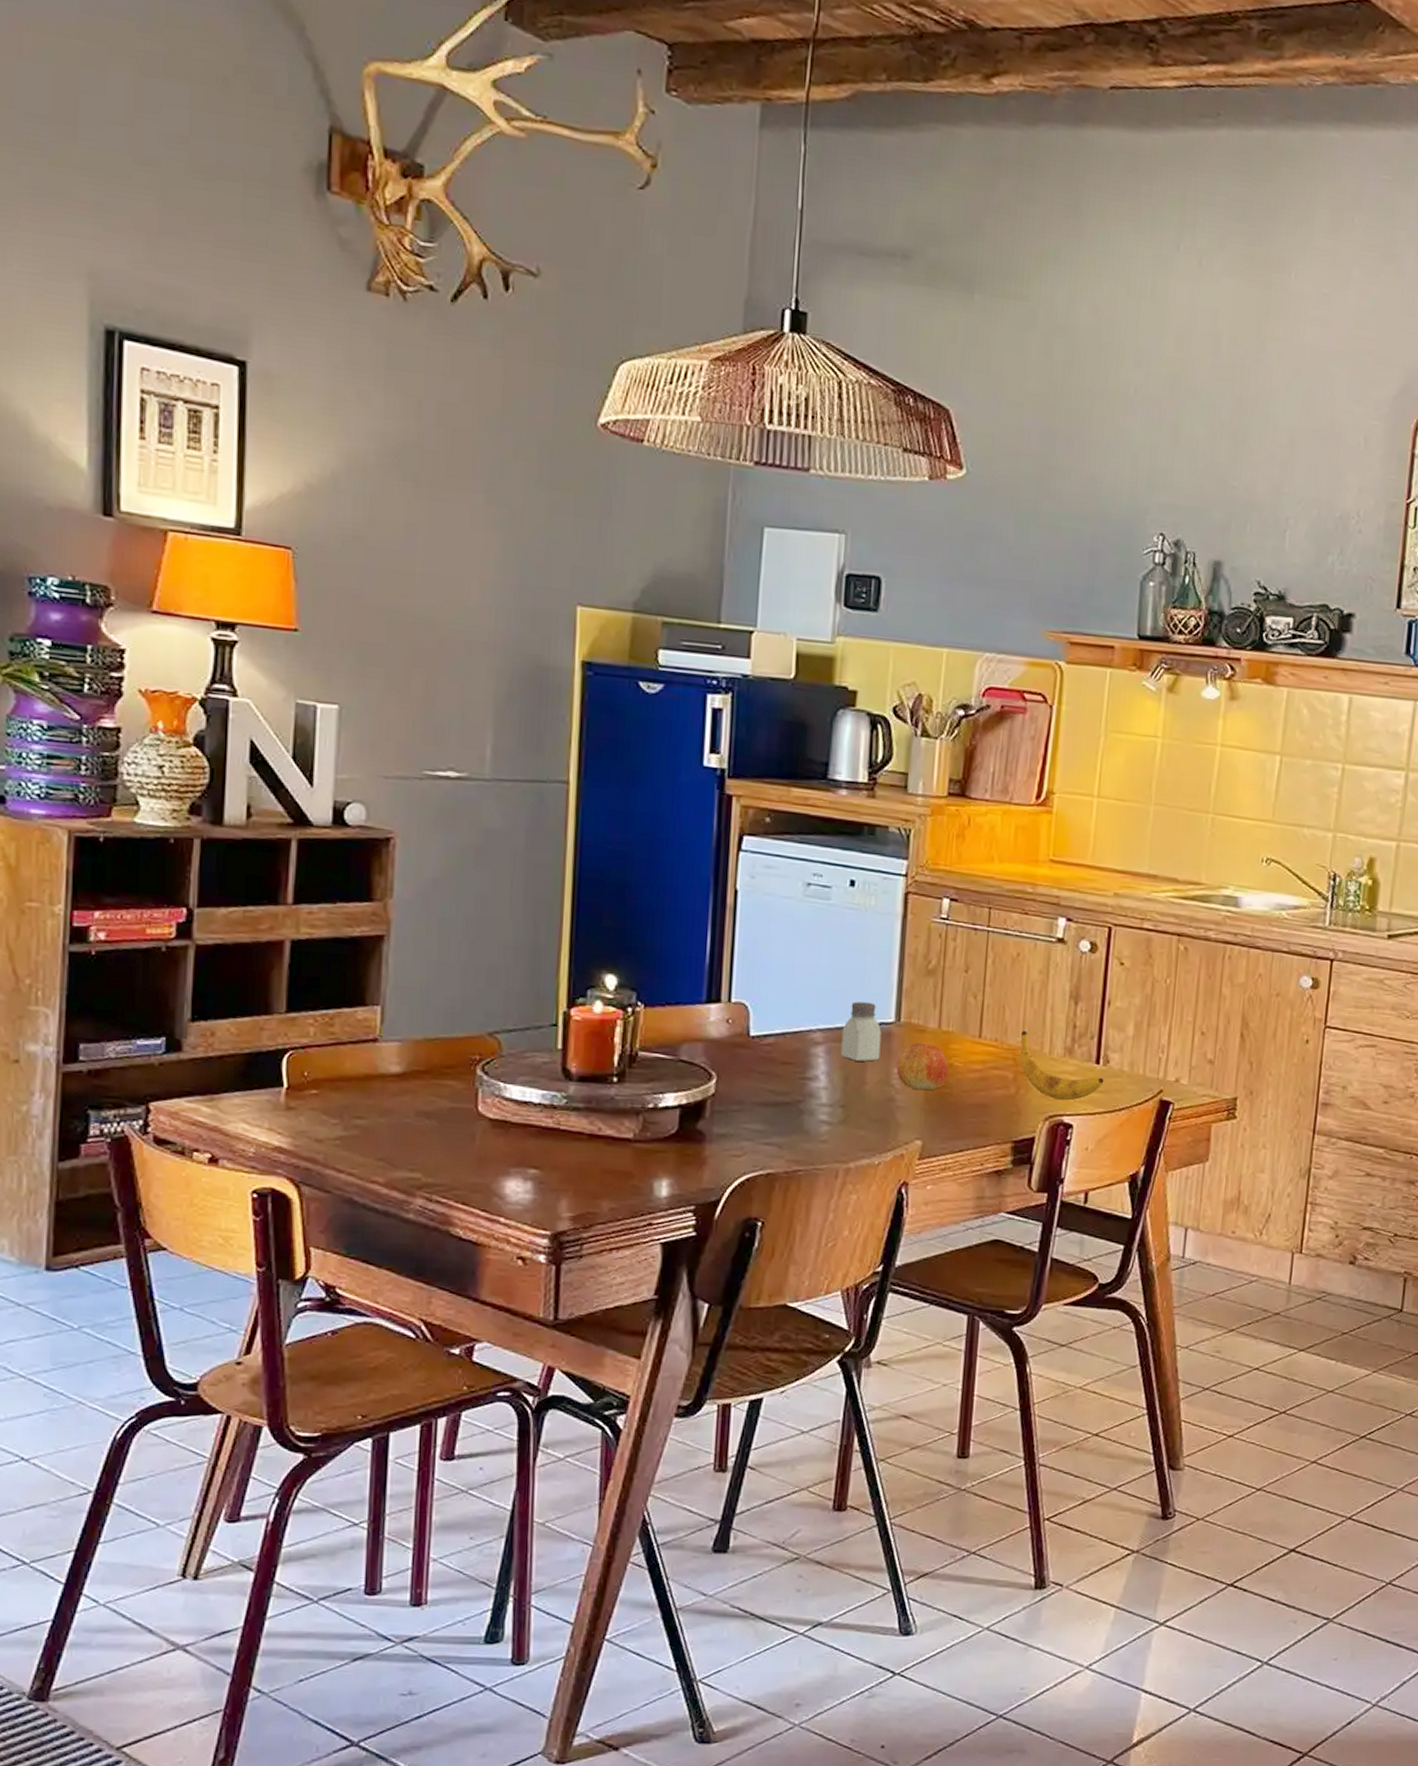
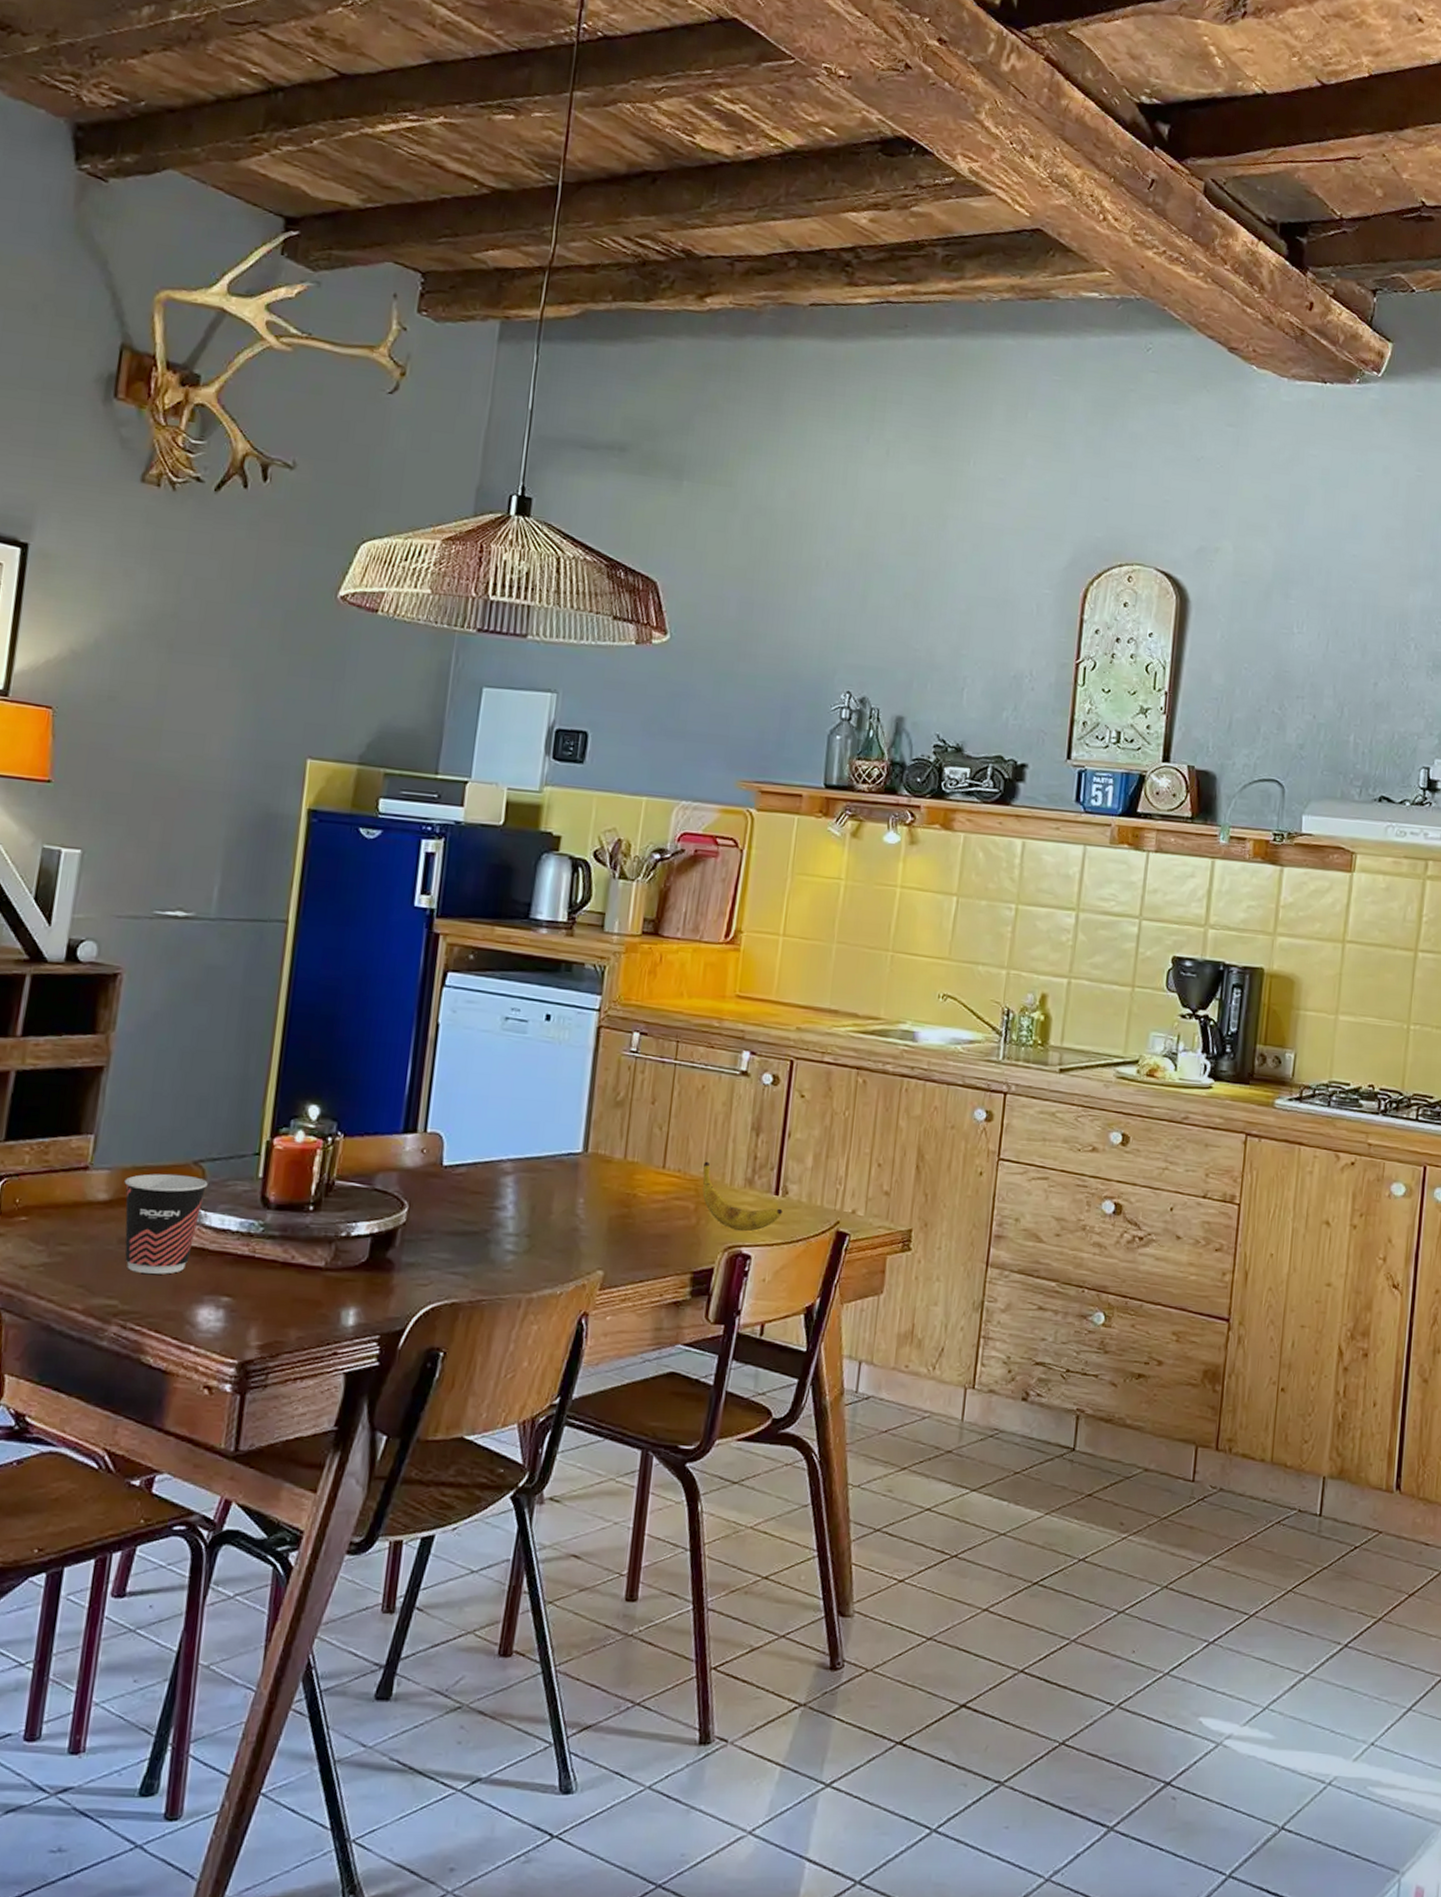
cup: none [417,1045,505,1147] -> present [124,1173,208,1274]
saltshaker: present [840,1001,882,1062] -> none [529,1132,569,1192]
apple: present [896,1042,949,1090] -> none [582,1173,633,1220]

